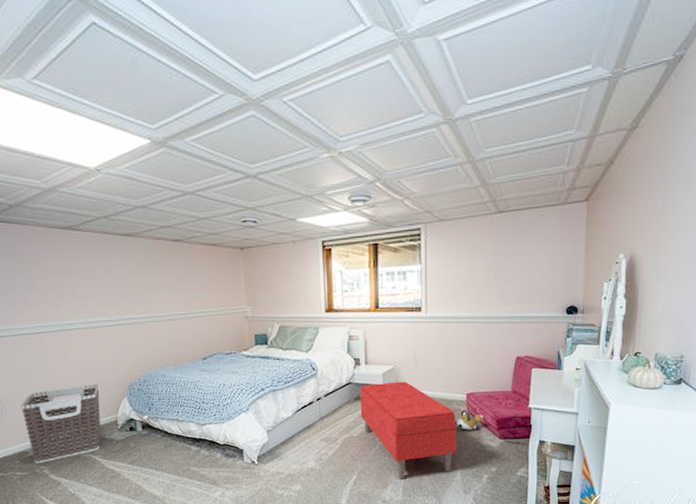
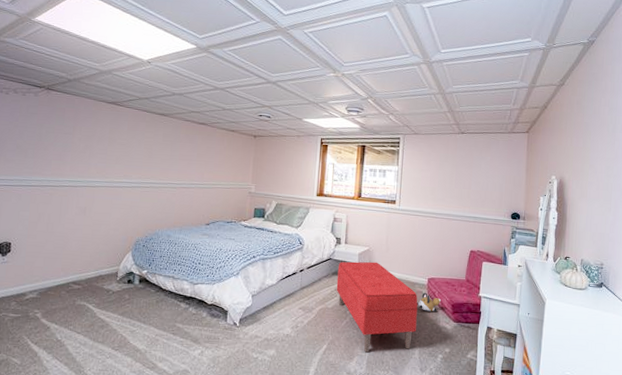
clothes hamper: present [21,384,102,463] -> none [29,236,108,307]

